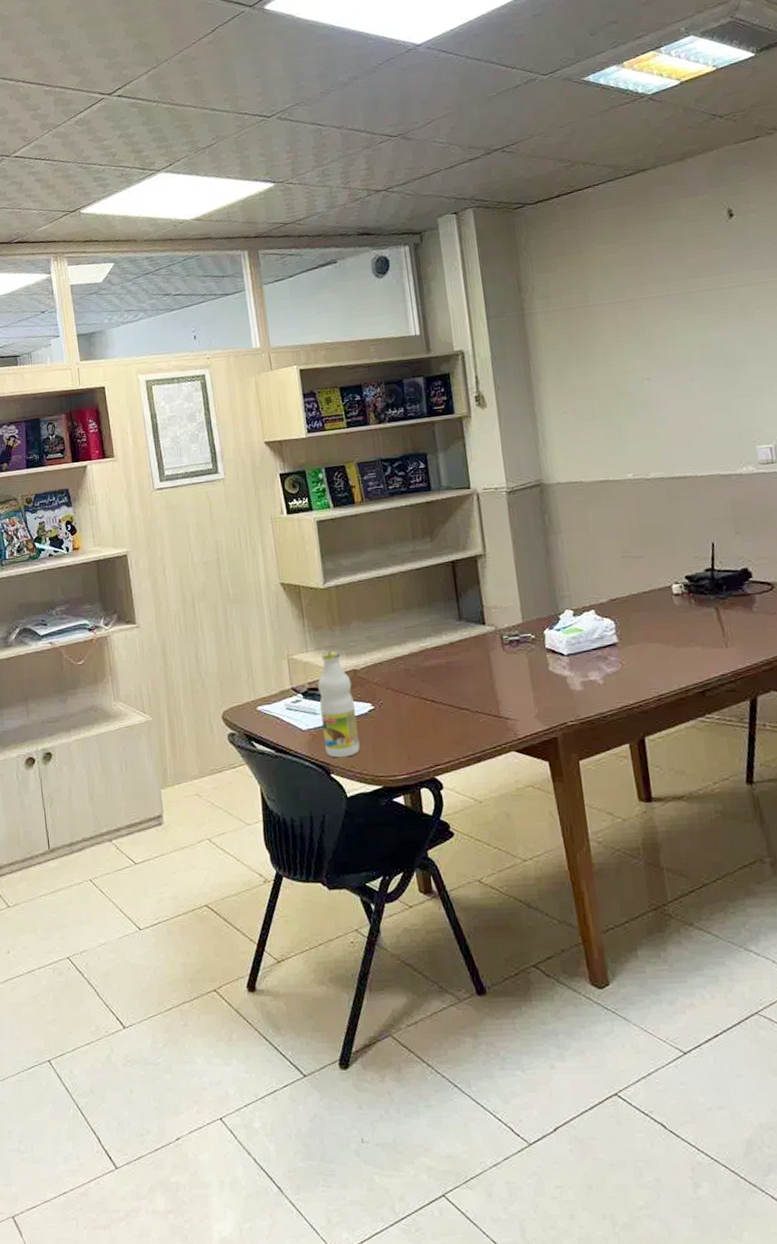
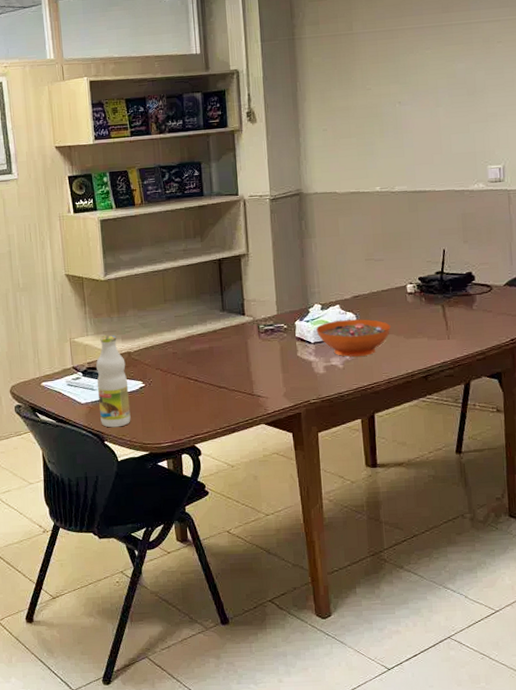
decorative bowl: none [569,626,657,671] -> present [316,319,391,357]

